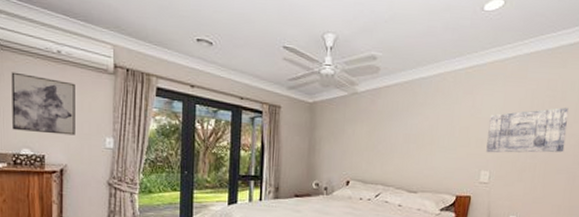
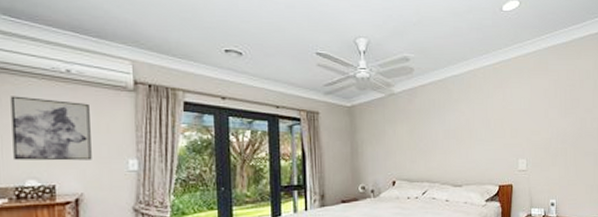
wall art: present [486,107,569,153] -> none [519,95,589,142]

